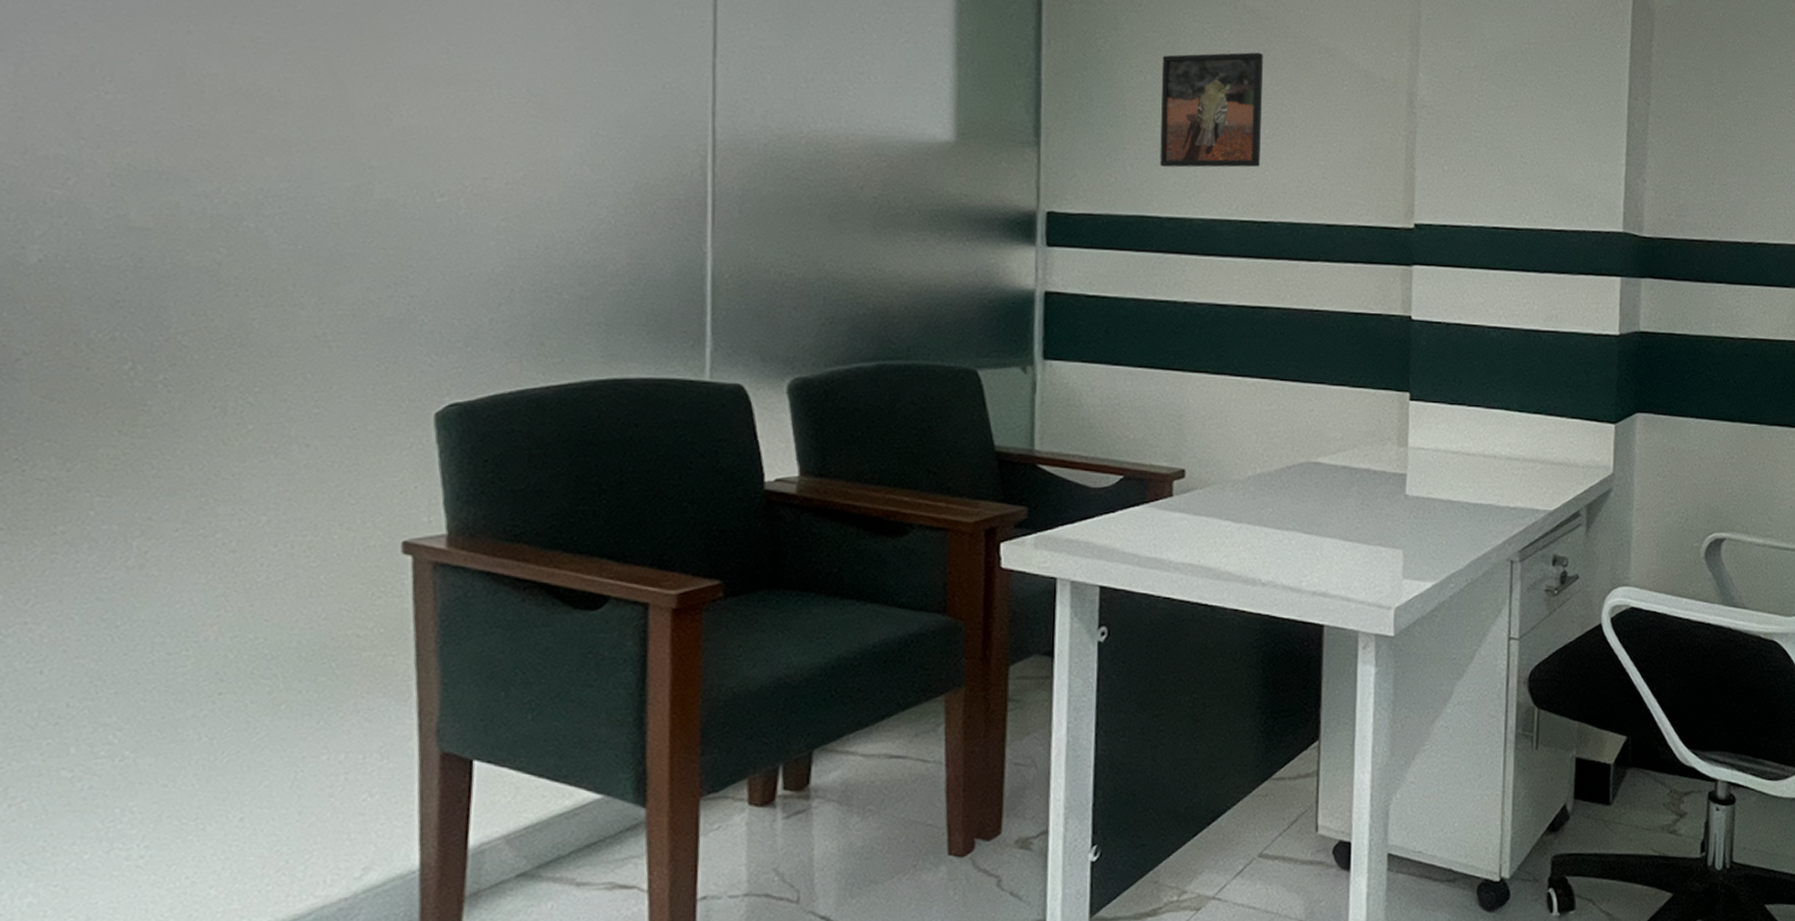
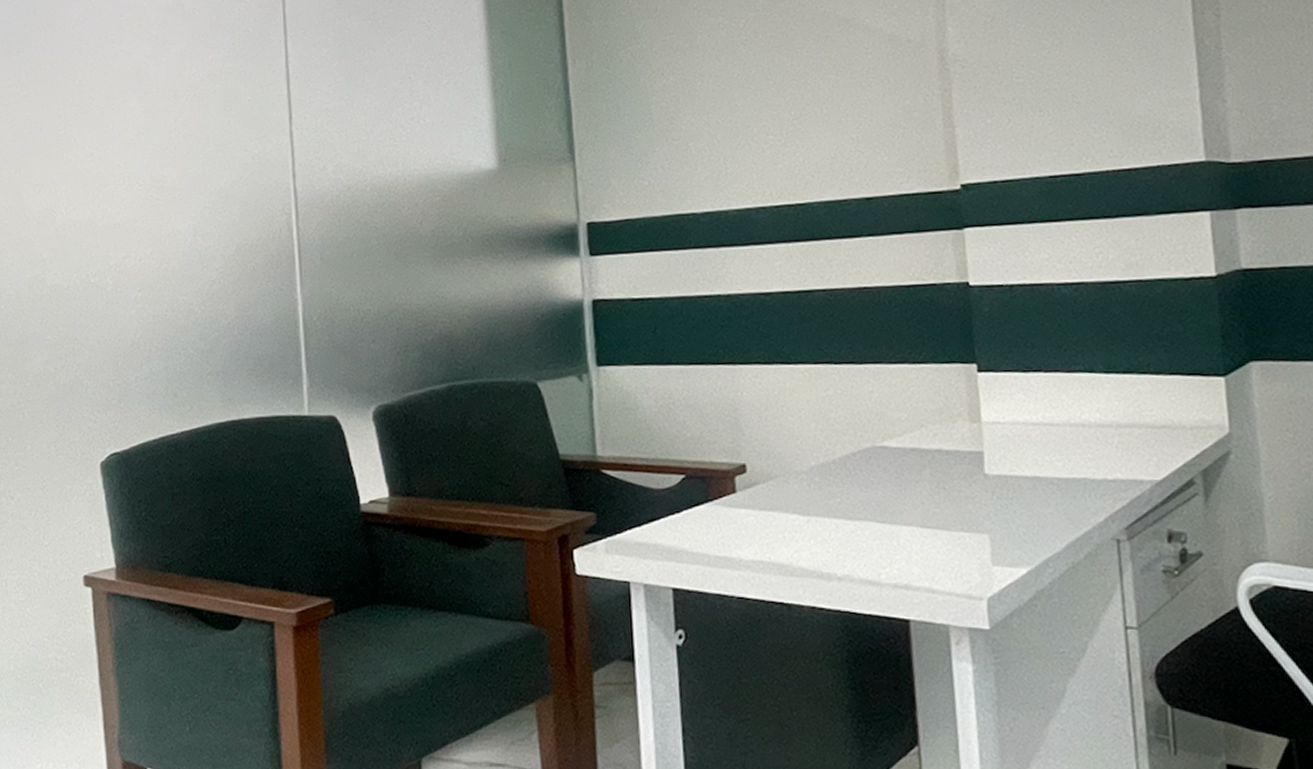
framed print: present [1159,52,1263,168] -> none [681,35,790,163]

